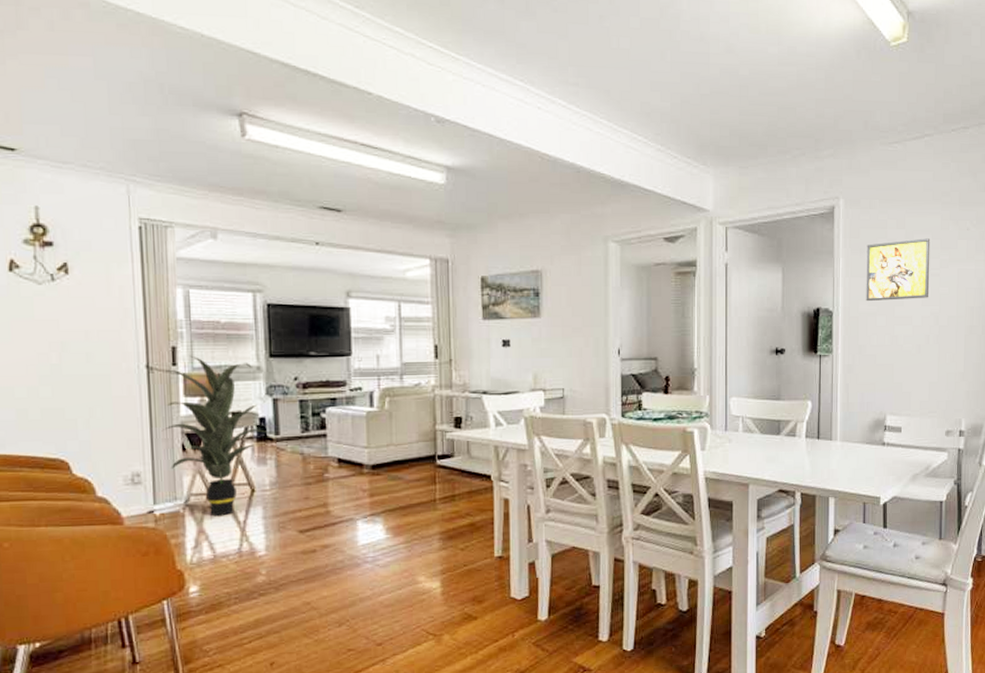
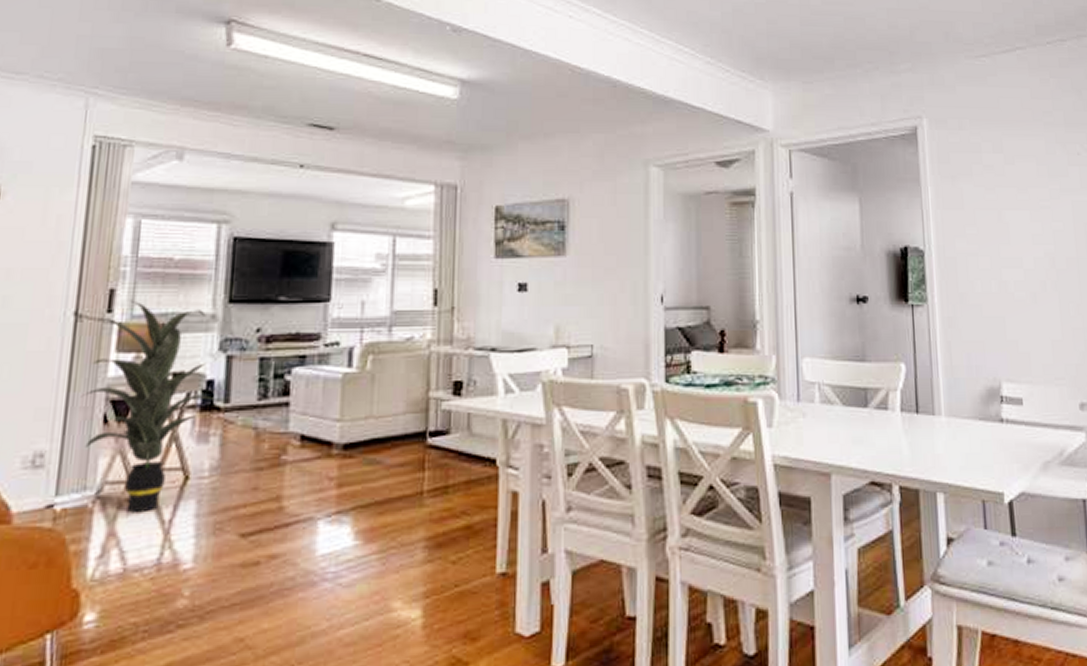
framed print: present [866,238,931,302] -> none [959,164,1040,239]

